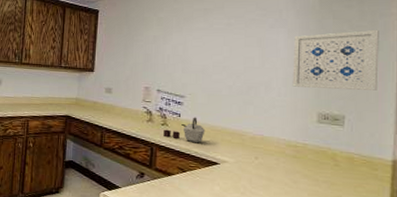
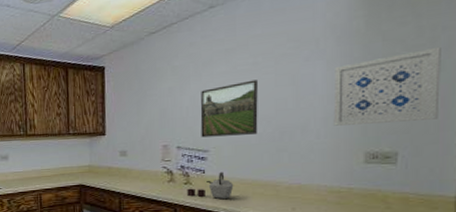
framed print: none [179,38,230,86] -> present [200,80,258,138]

